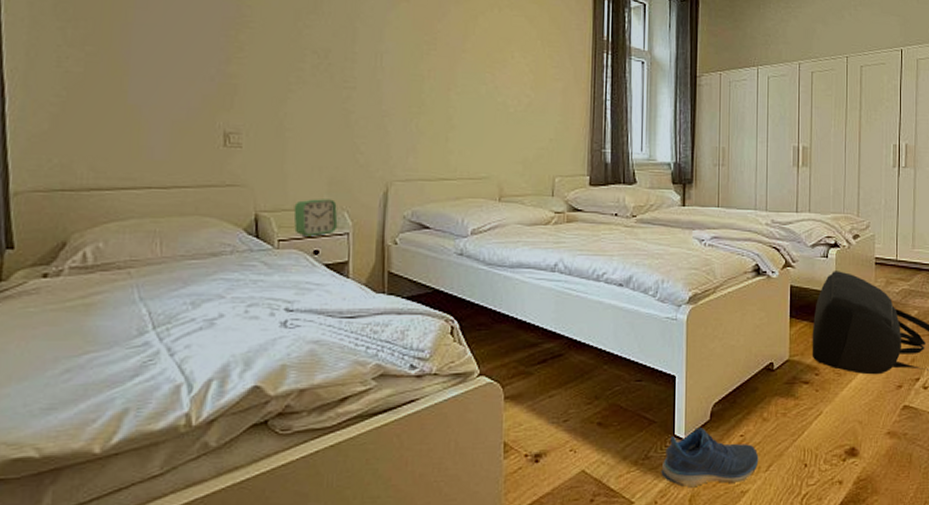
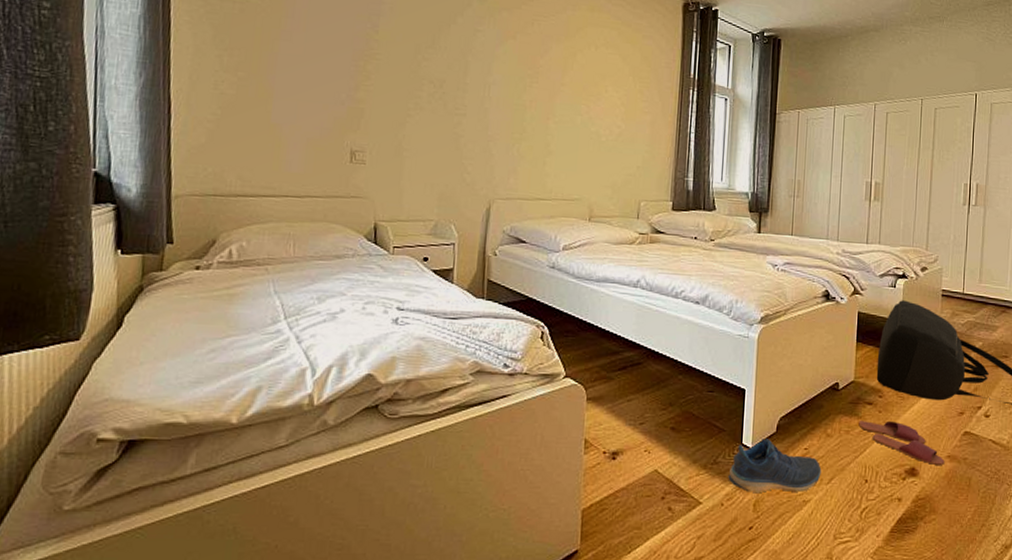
alarm clock: present [293,199,338,237] -> none [407,212,446,245]
slippers: none [795,399,885,443] -> present [859,420,945,465]

